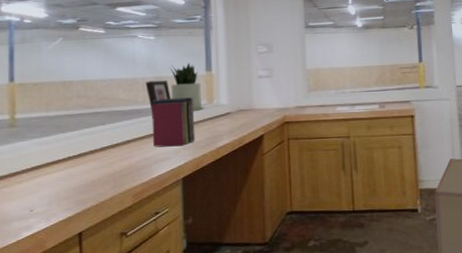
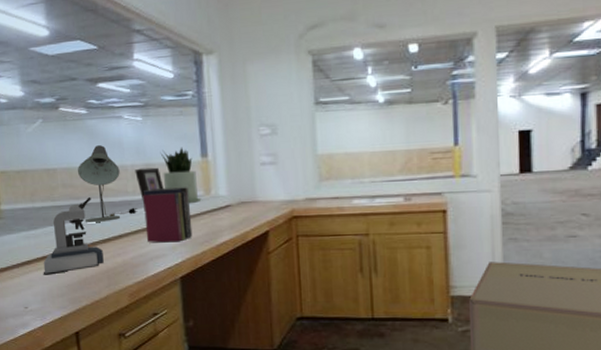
microscope: none [51,107,111,179] -> present [43,197,104,275]
desk lamp: none [93,61,146,130] -> present [78,145,138,223]

